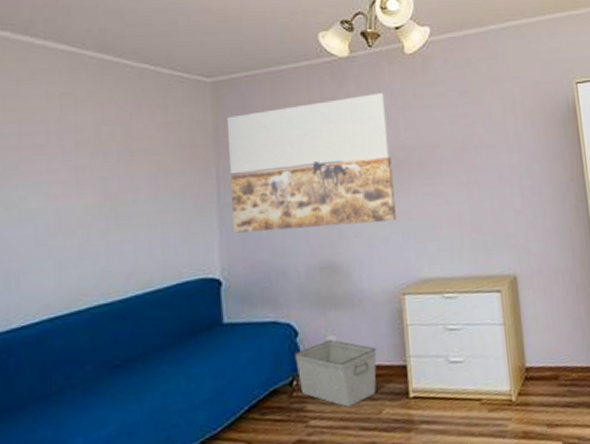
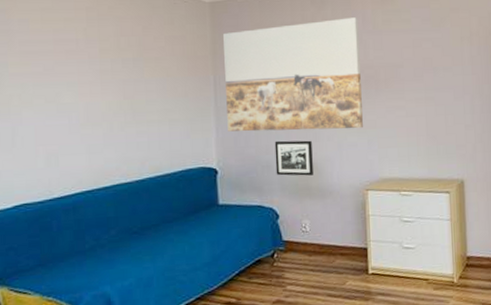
picture frame: none [291,238,339,284] -> present [274,140,313,176]
storage bin: present [295,339,377,407] -> none [276,223,343,278]

